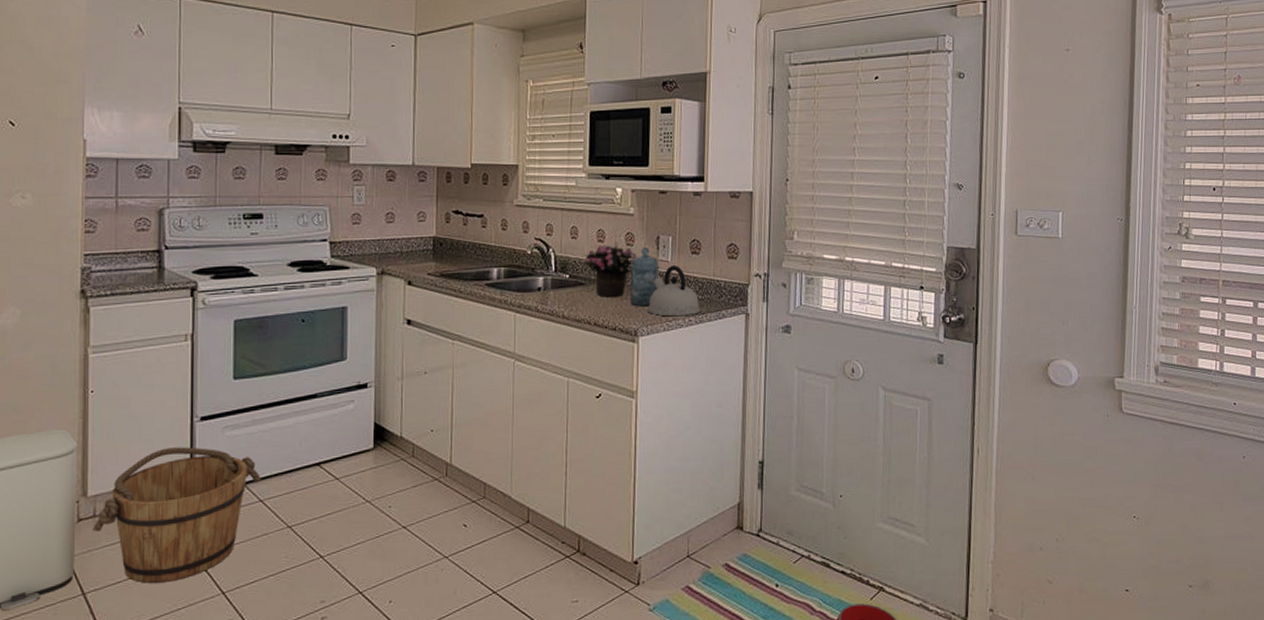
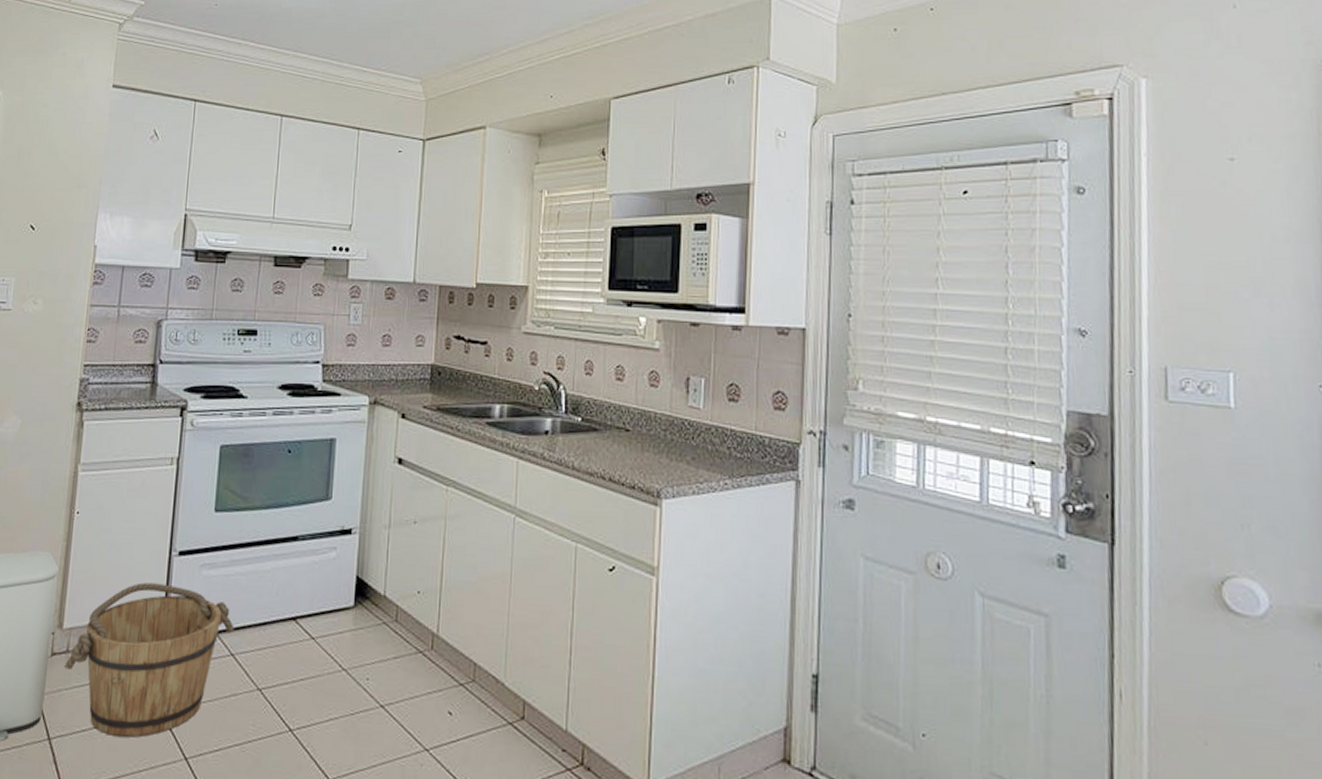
potted flower: present [584,242,637,297] -> none [599,381,662,448]
canister: present [630,246,660,307] -> none [653,389,689,463]
kettle: present [647,266,700,317] -> none [673,414,739,478]

